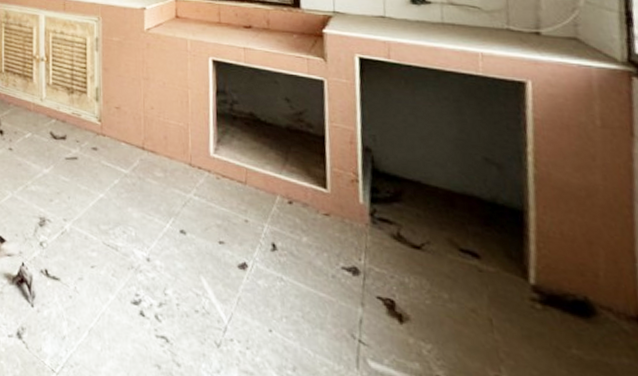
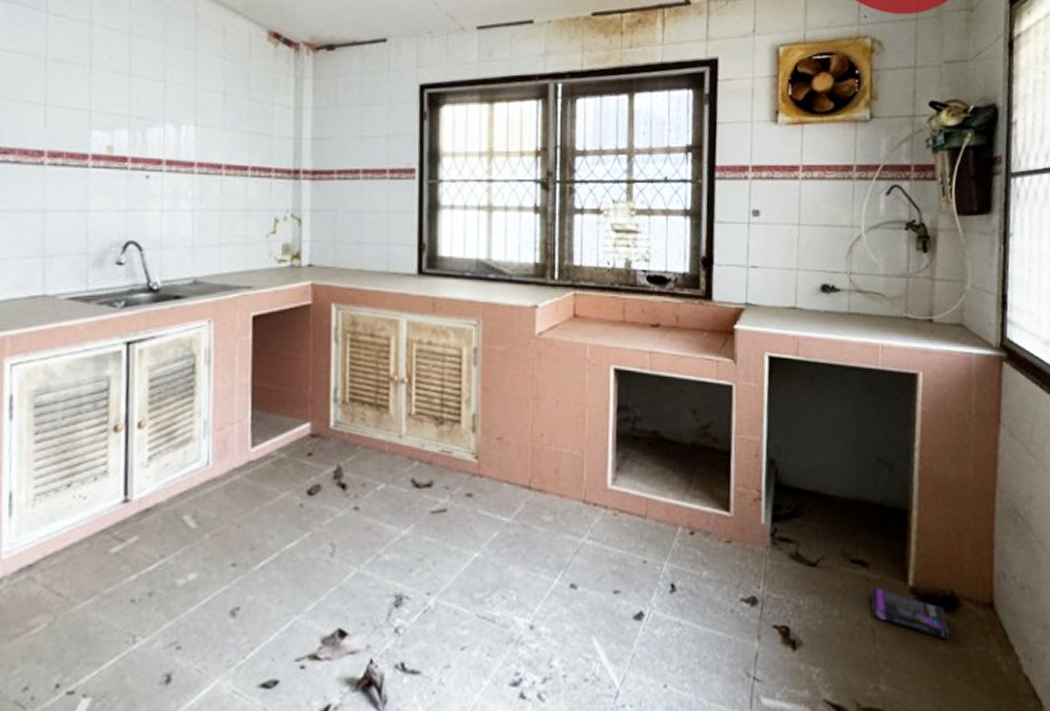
box: none [485,277,585,346] -> present [871,586,949,640]

